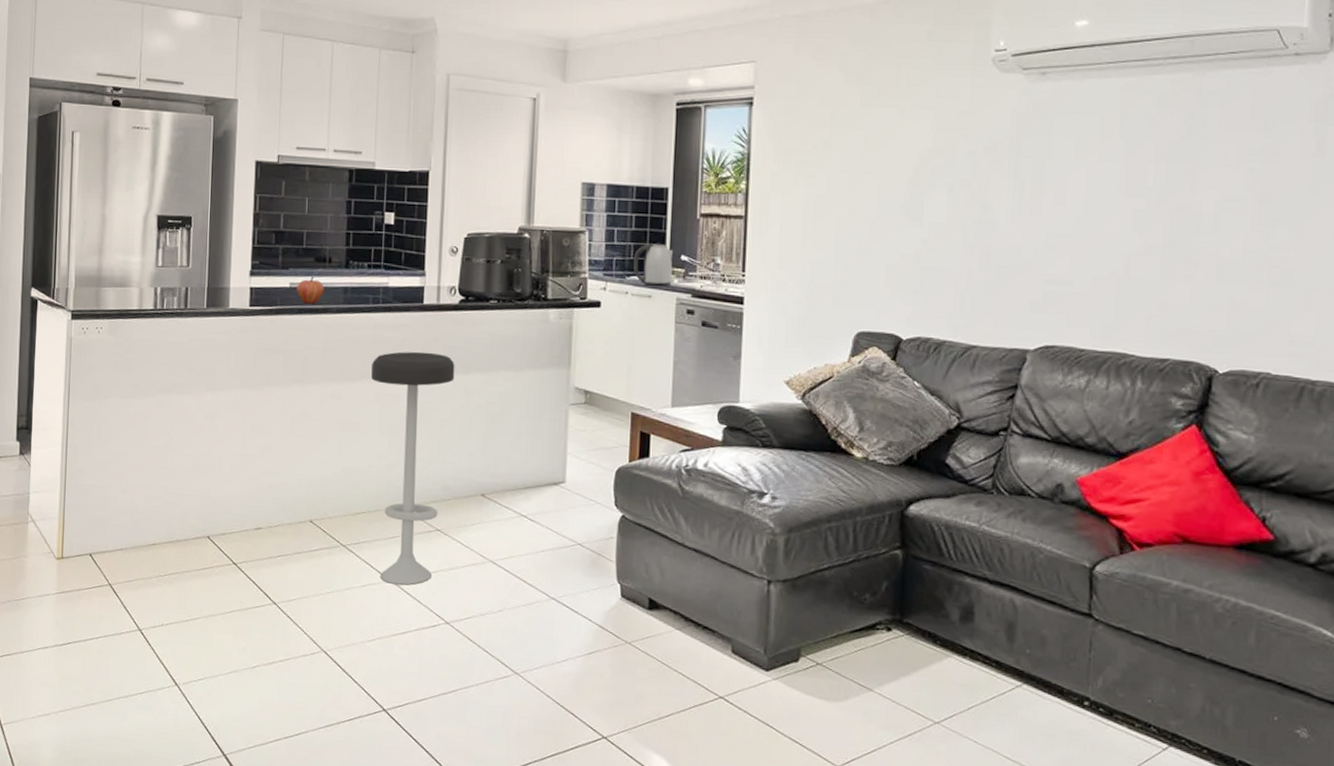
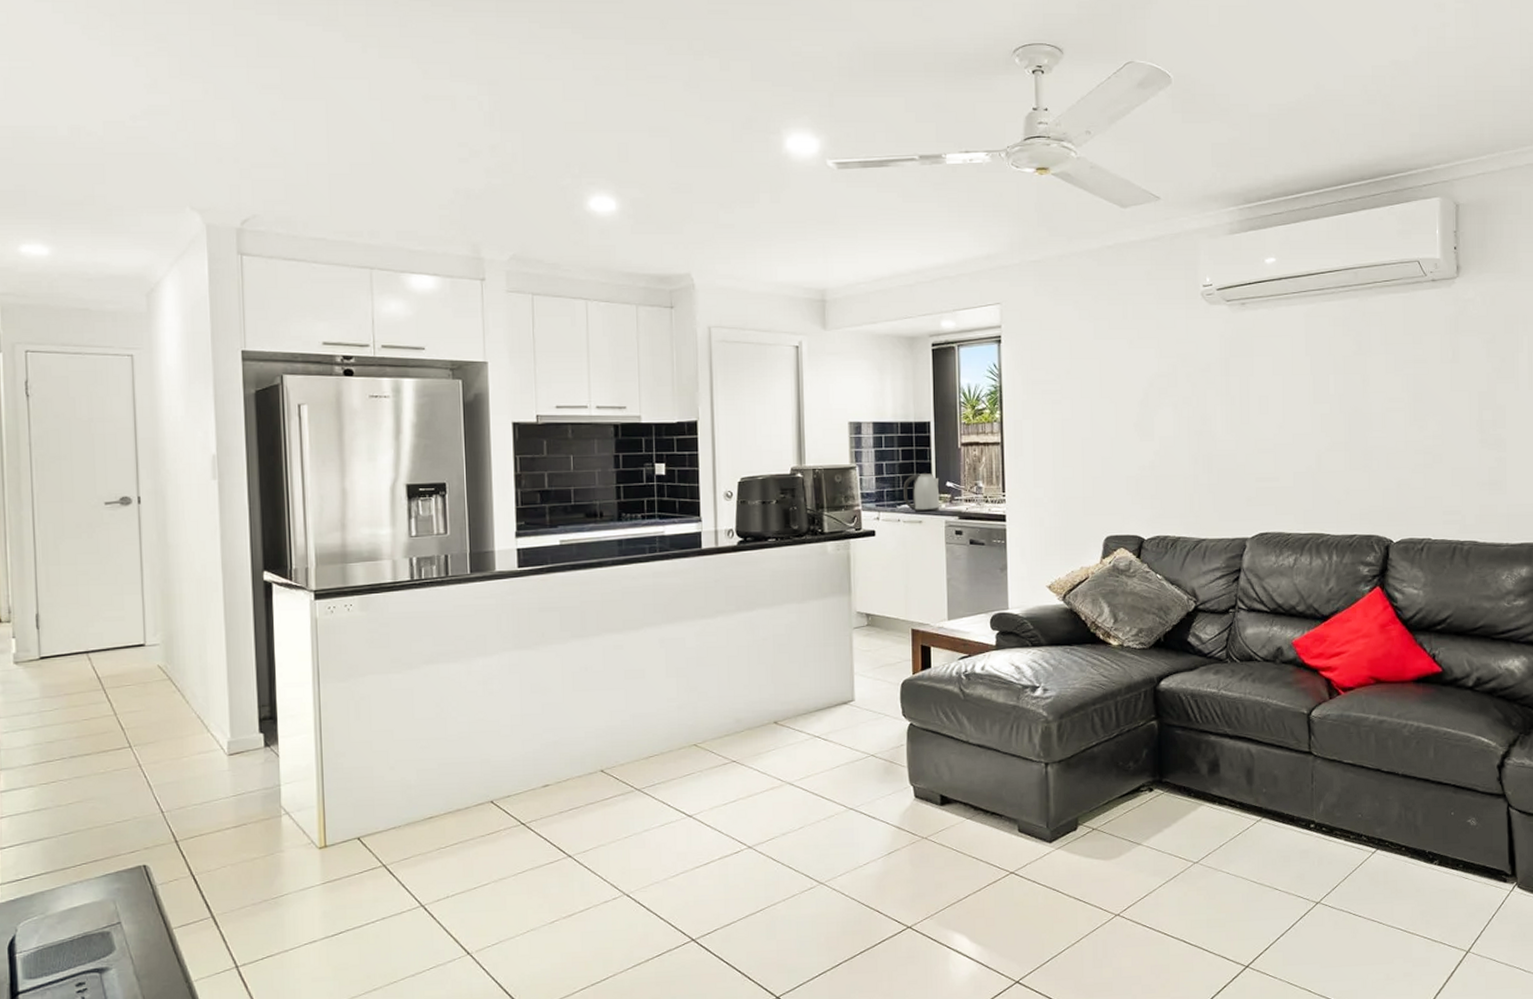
fruit: present [296,276,325,305] -> none [568,531,598,561]
bar stool: present [371,351,455,585] -> none [653,594,739,819]

